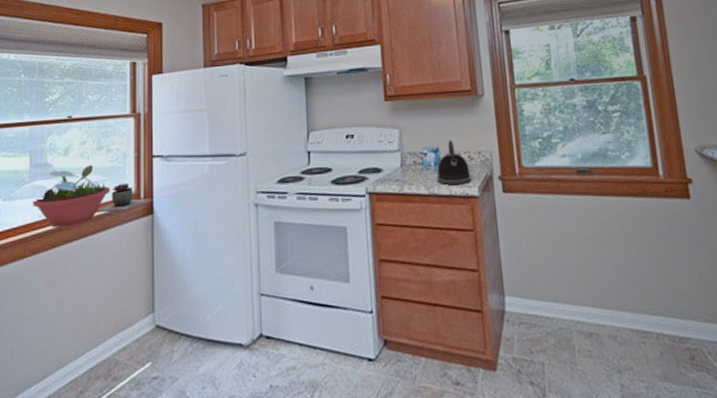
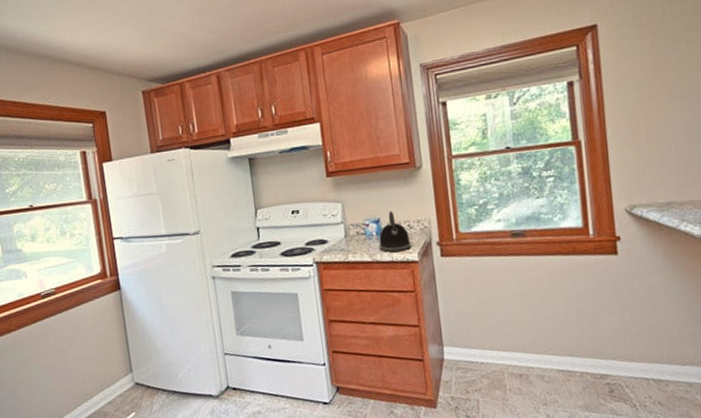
potted flower: present [33,164,111,228] -> none [10,248,79,305]
succulent plant: present [96,182,149,213] -> none [69,263,115,290]

